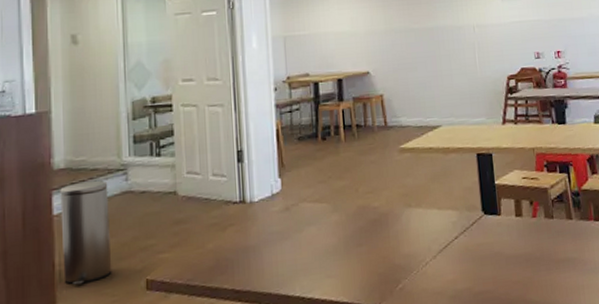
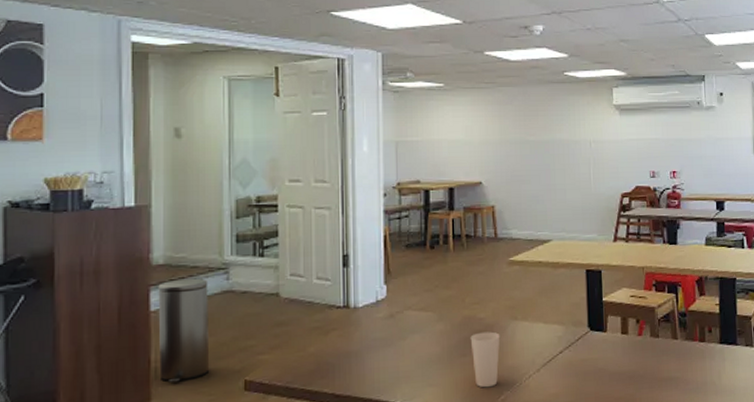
cup: none [365,220,395,278] -> present [470,331,500,388]

